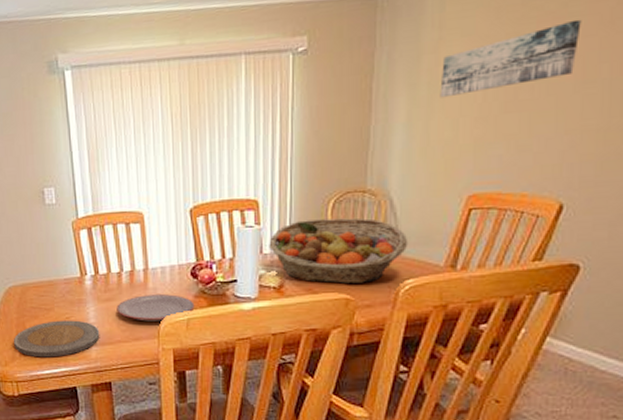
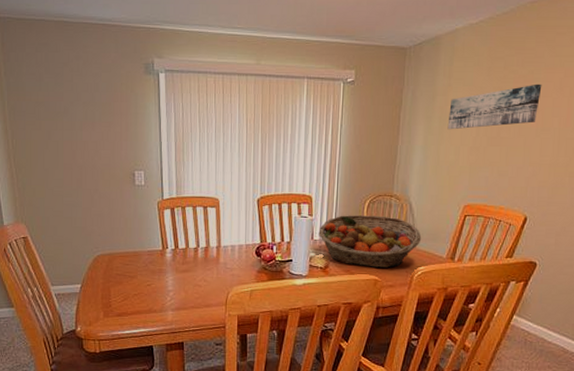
plate: present [13,320,100,358] -> none [98,287,176,319]
plate: present [117,294,195,322] -> none [192,268,257,291]

